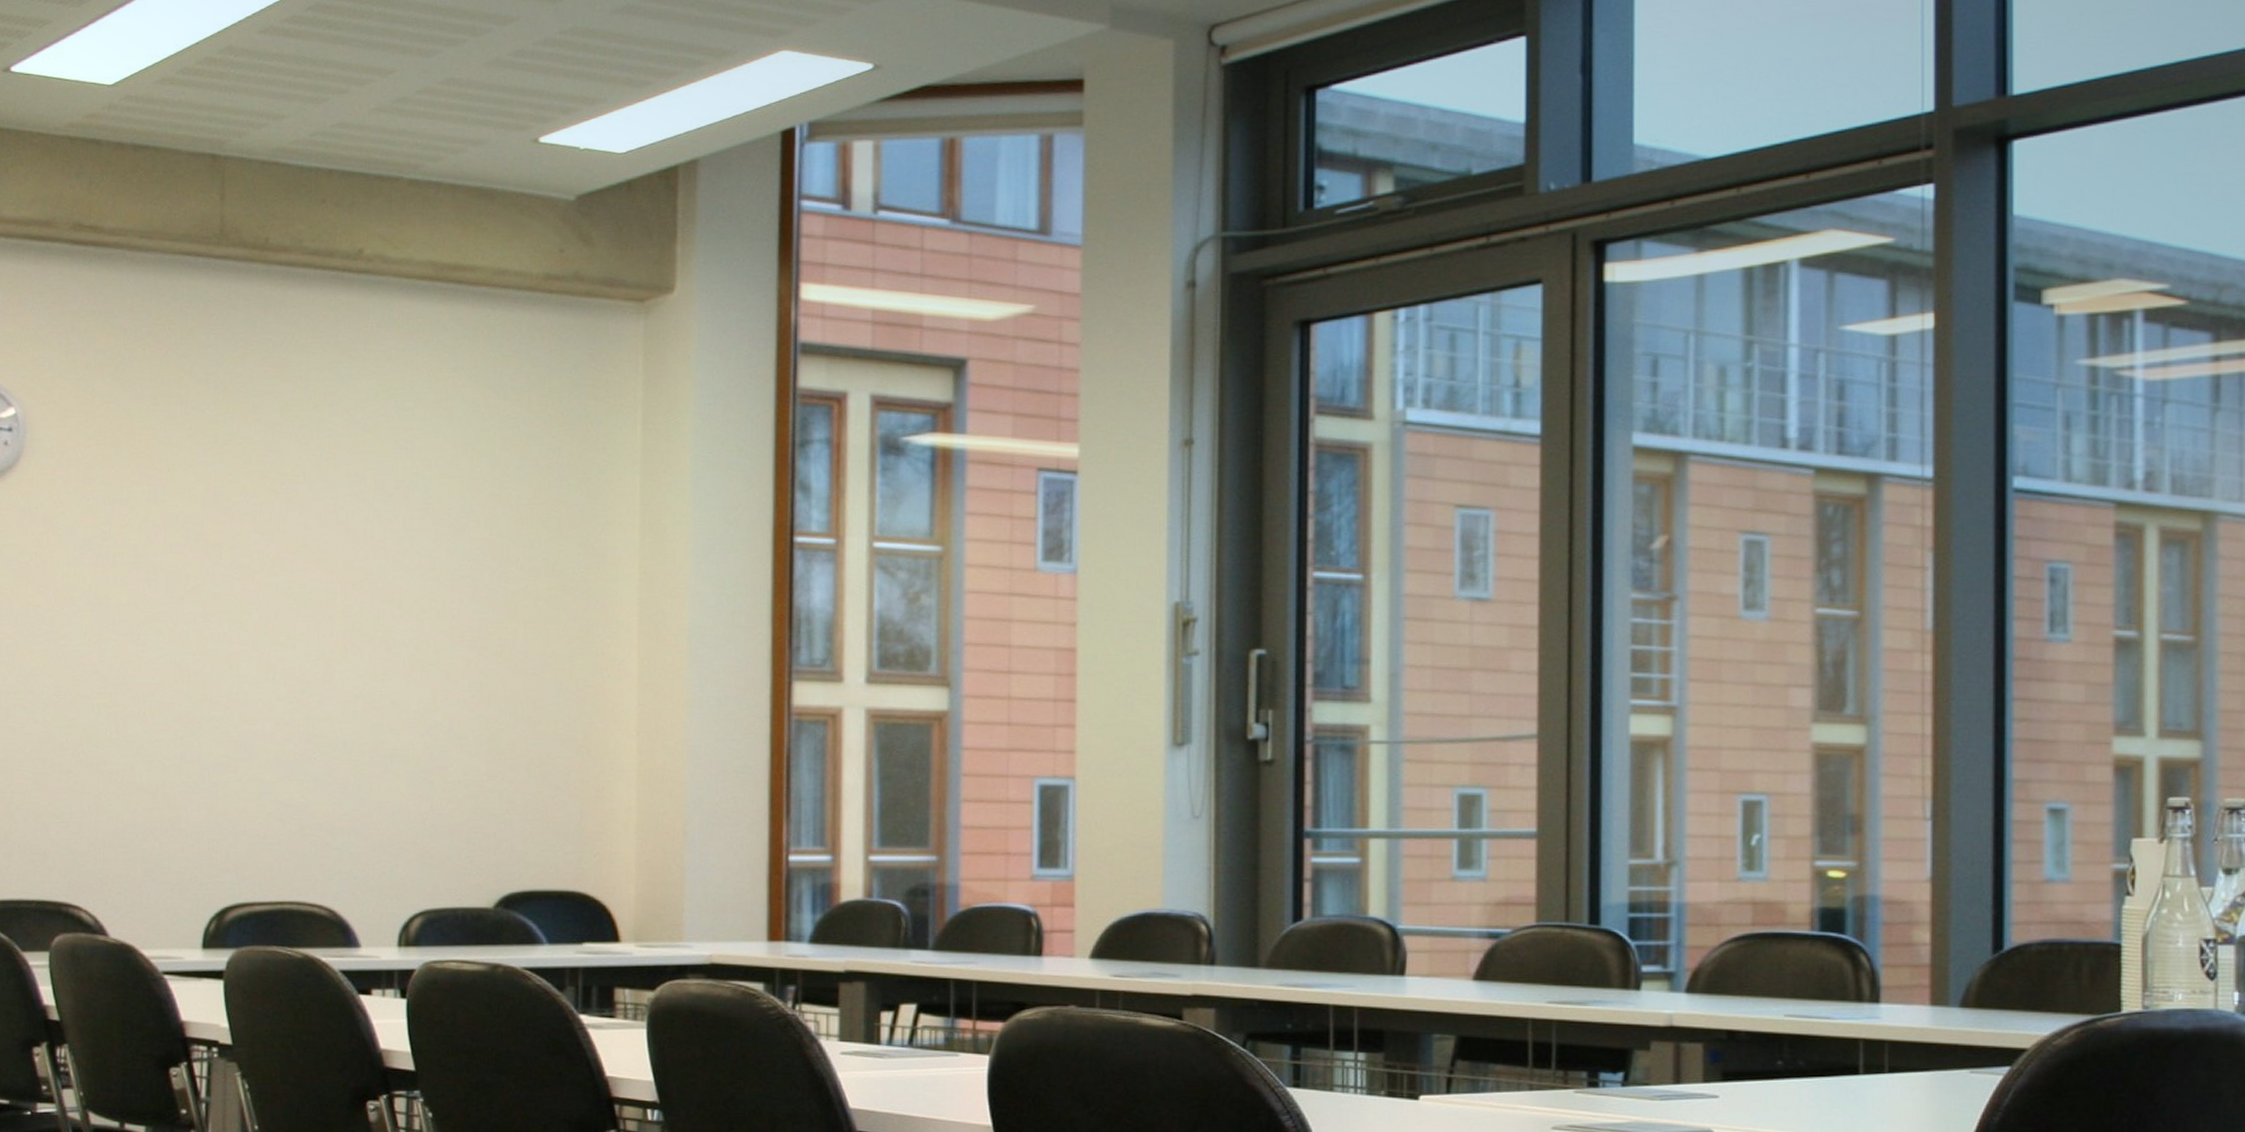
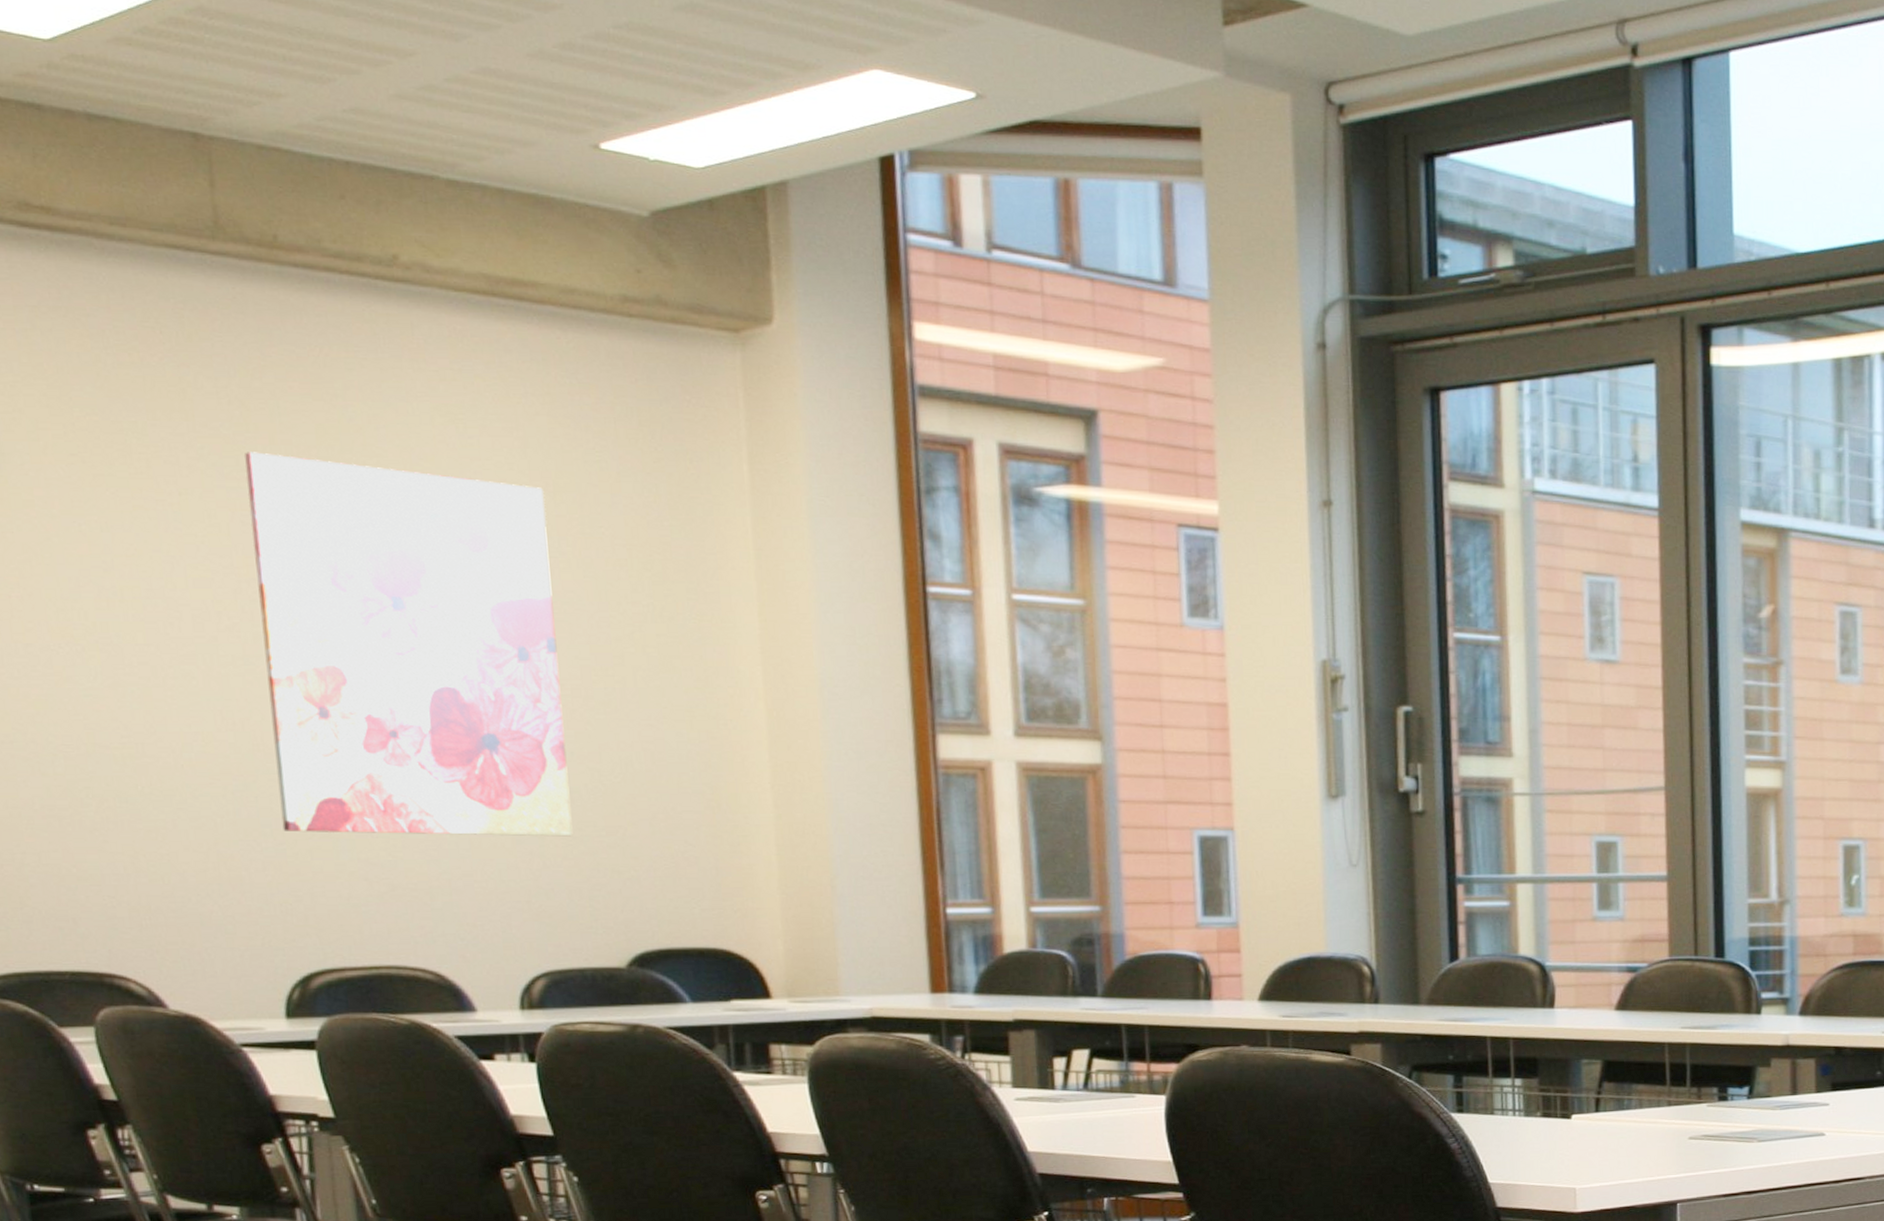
wall art: none [218,430,463,781] -> present [245,452,573,837]

